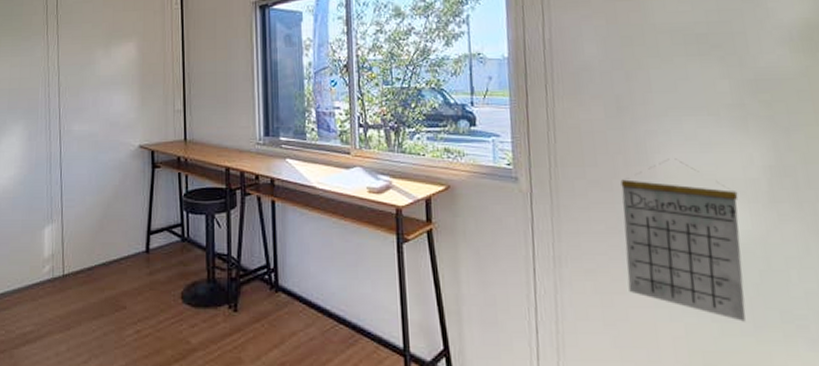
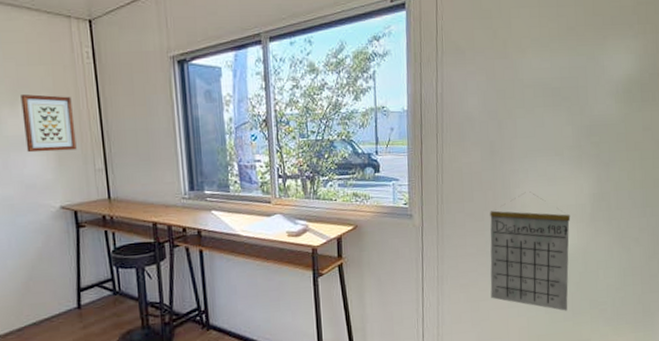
wall art: none [114,37,159,92] -> present [21,94,77,153]

